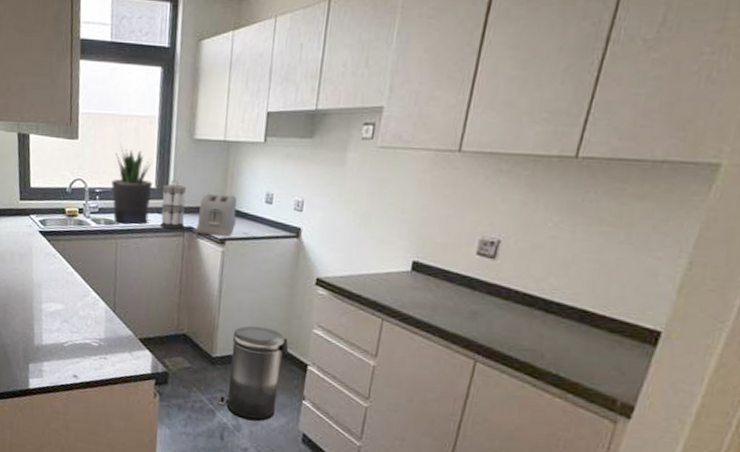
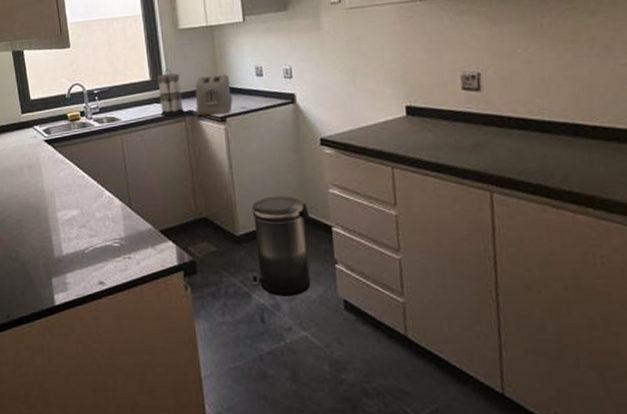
planter: present [111,144,153,225] -> none [108,45,149,120]

